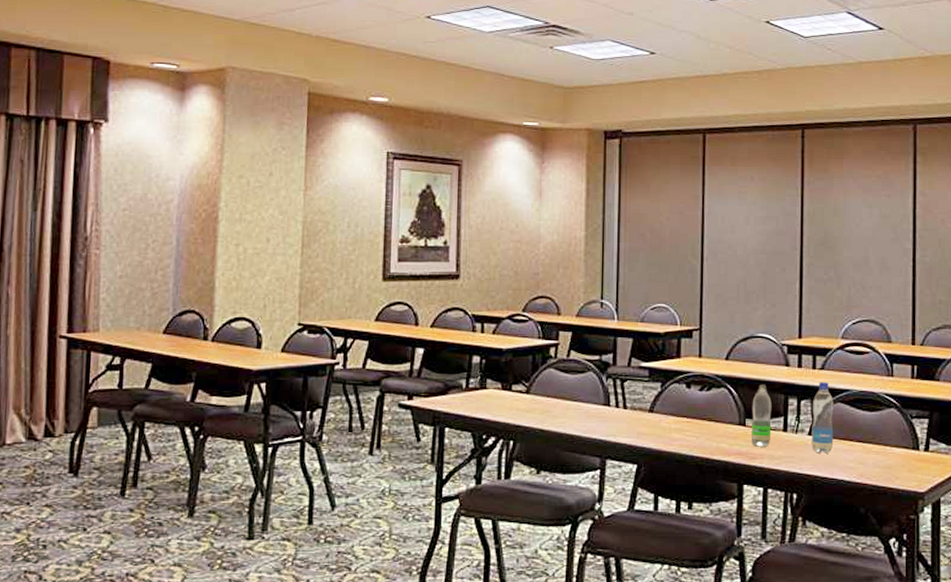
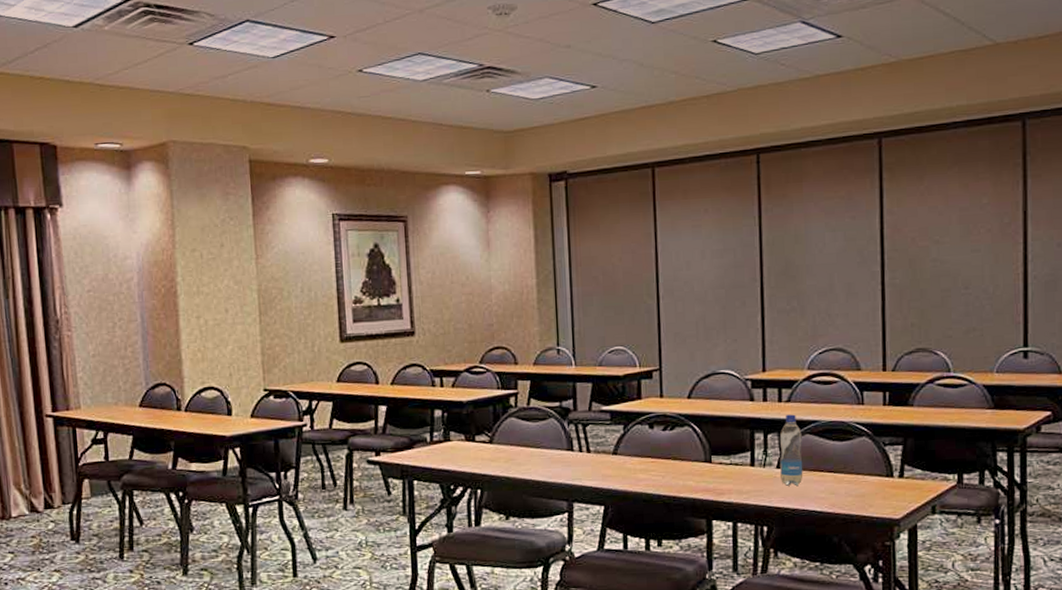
bottle: present [751,384,772,447] -> none [717,420,739,483]

